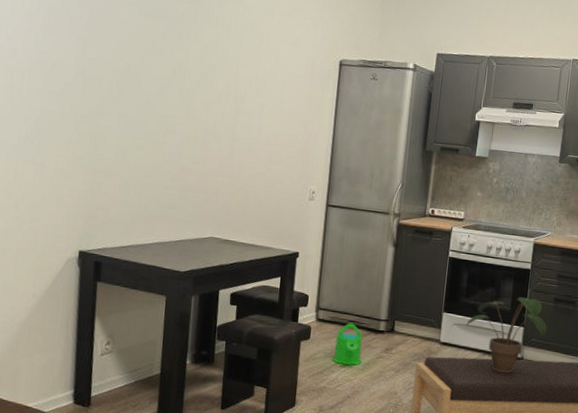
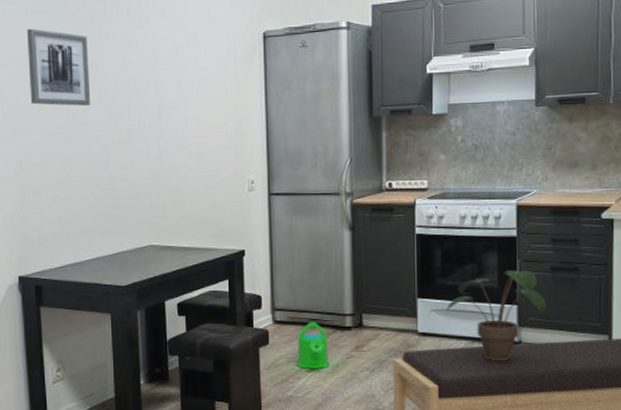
wall art: none [112,17,176,100] -> present [26,28,91,106]

